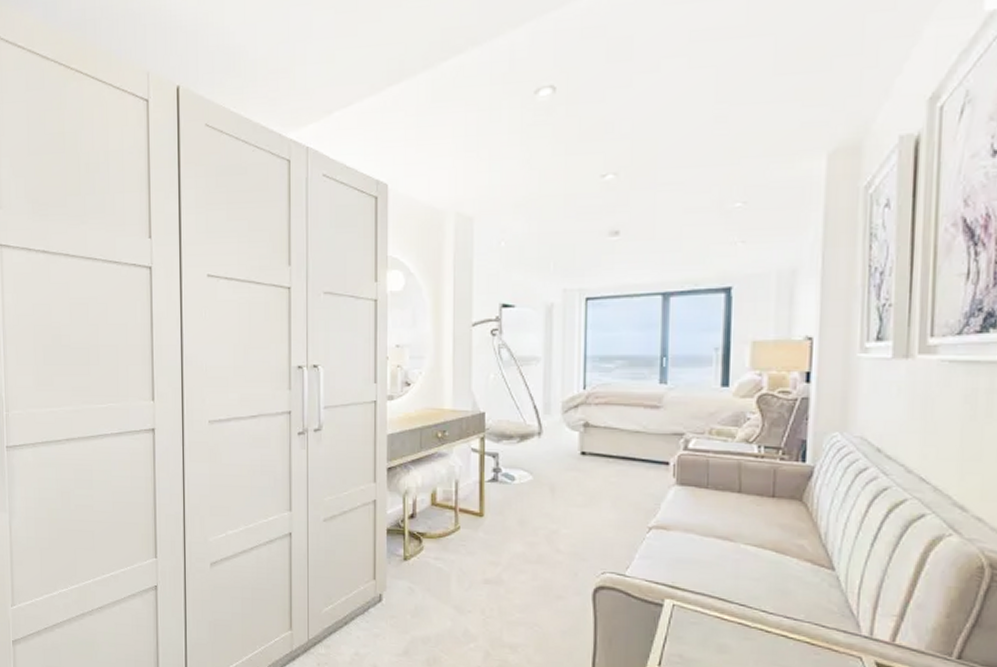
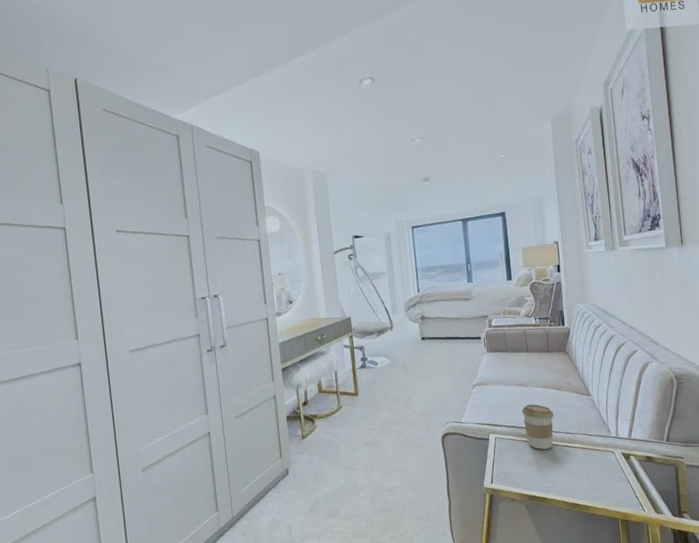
coffee cup: none [719,567,770,635] -> present [522,404,555,450]

